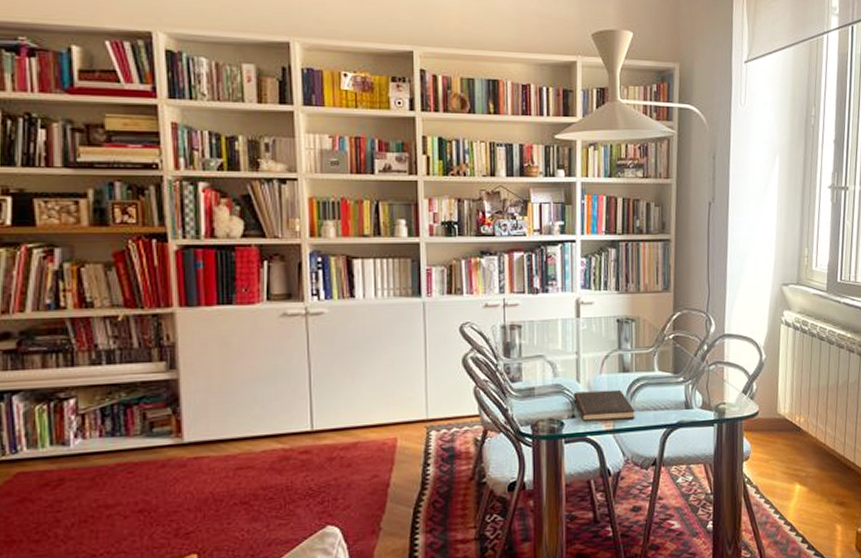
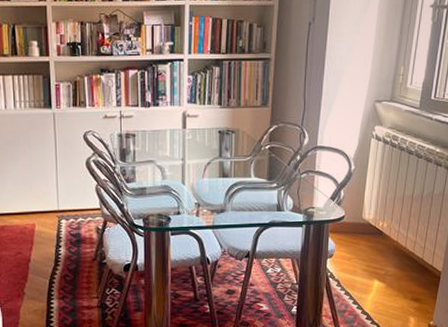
hardcover book: present [573,389,635,422] -> none [178,192,232,218]

